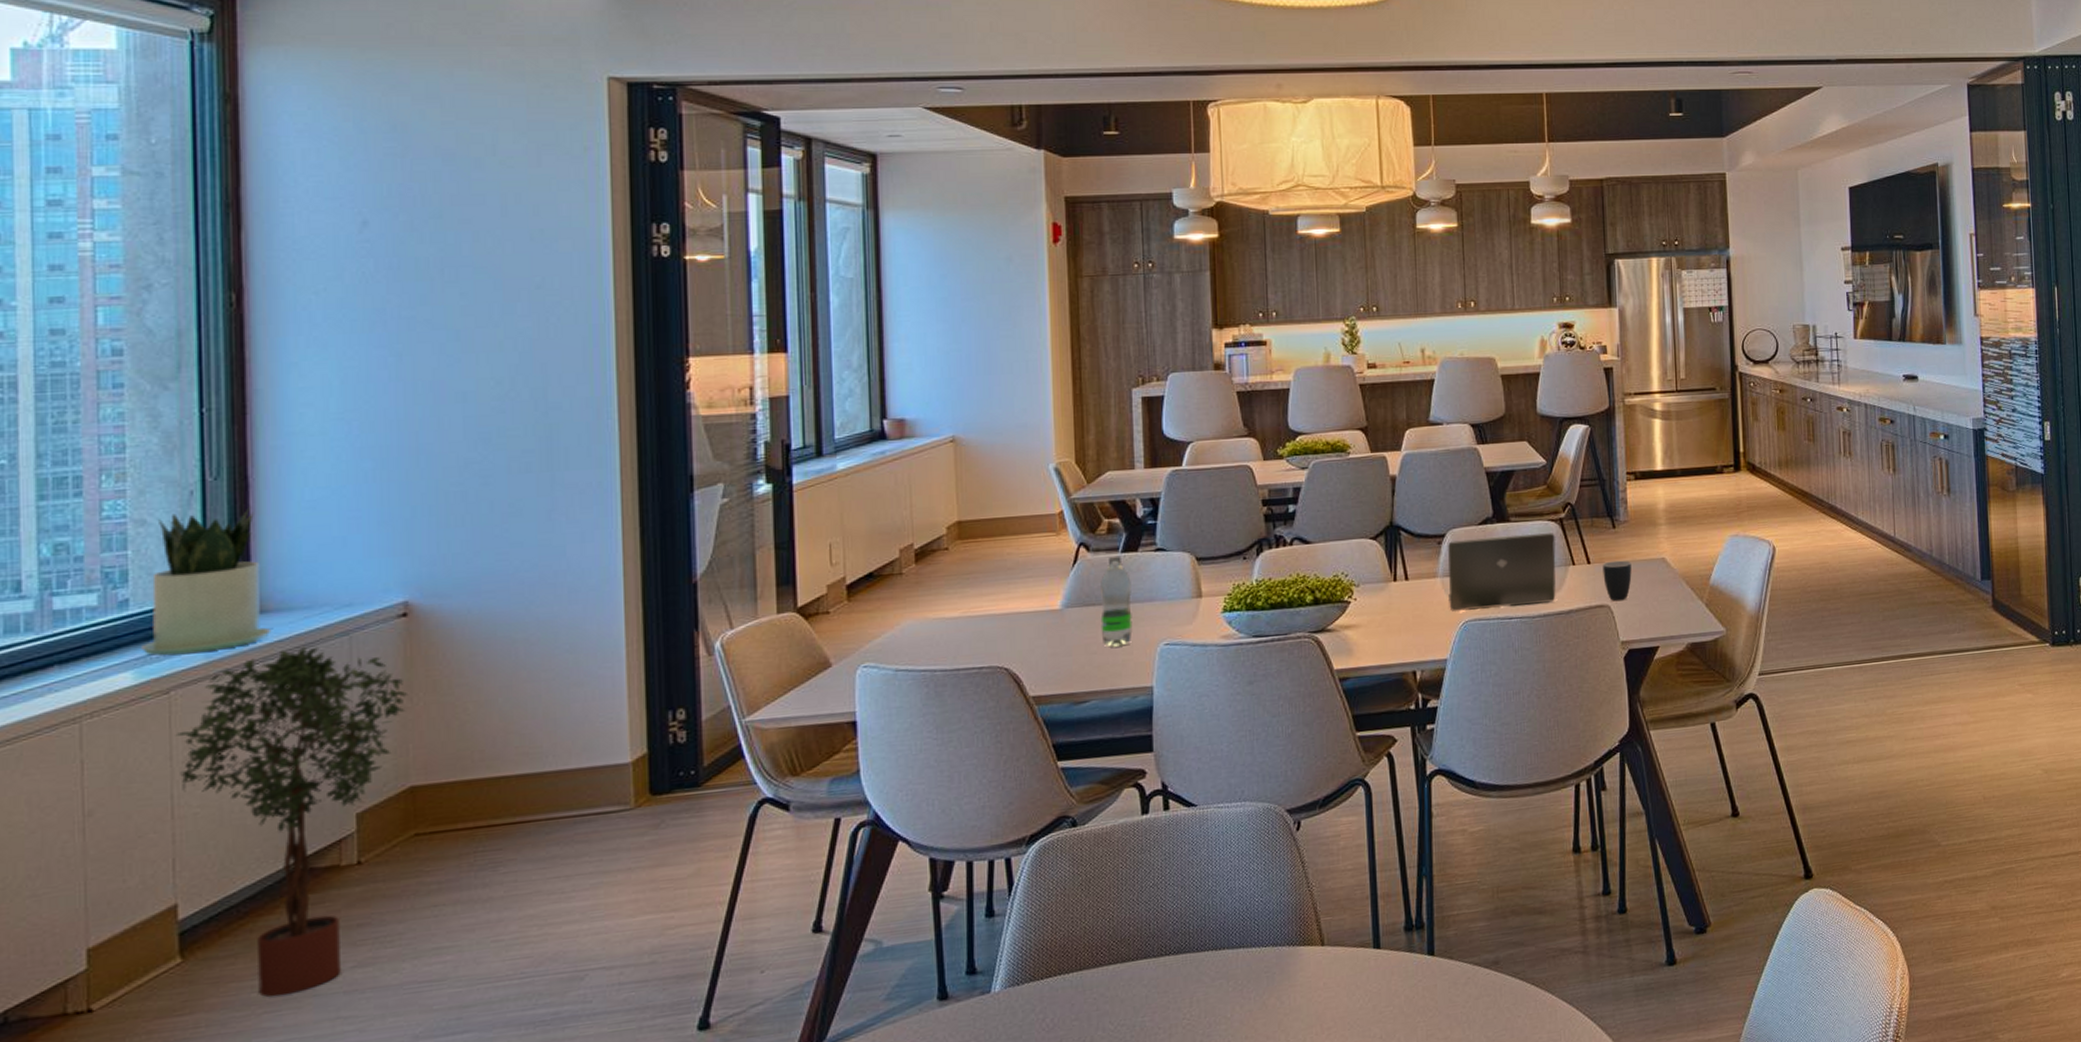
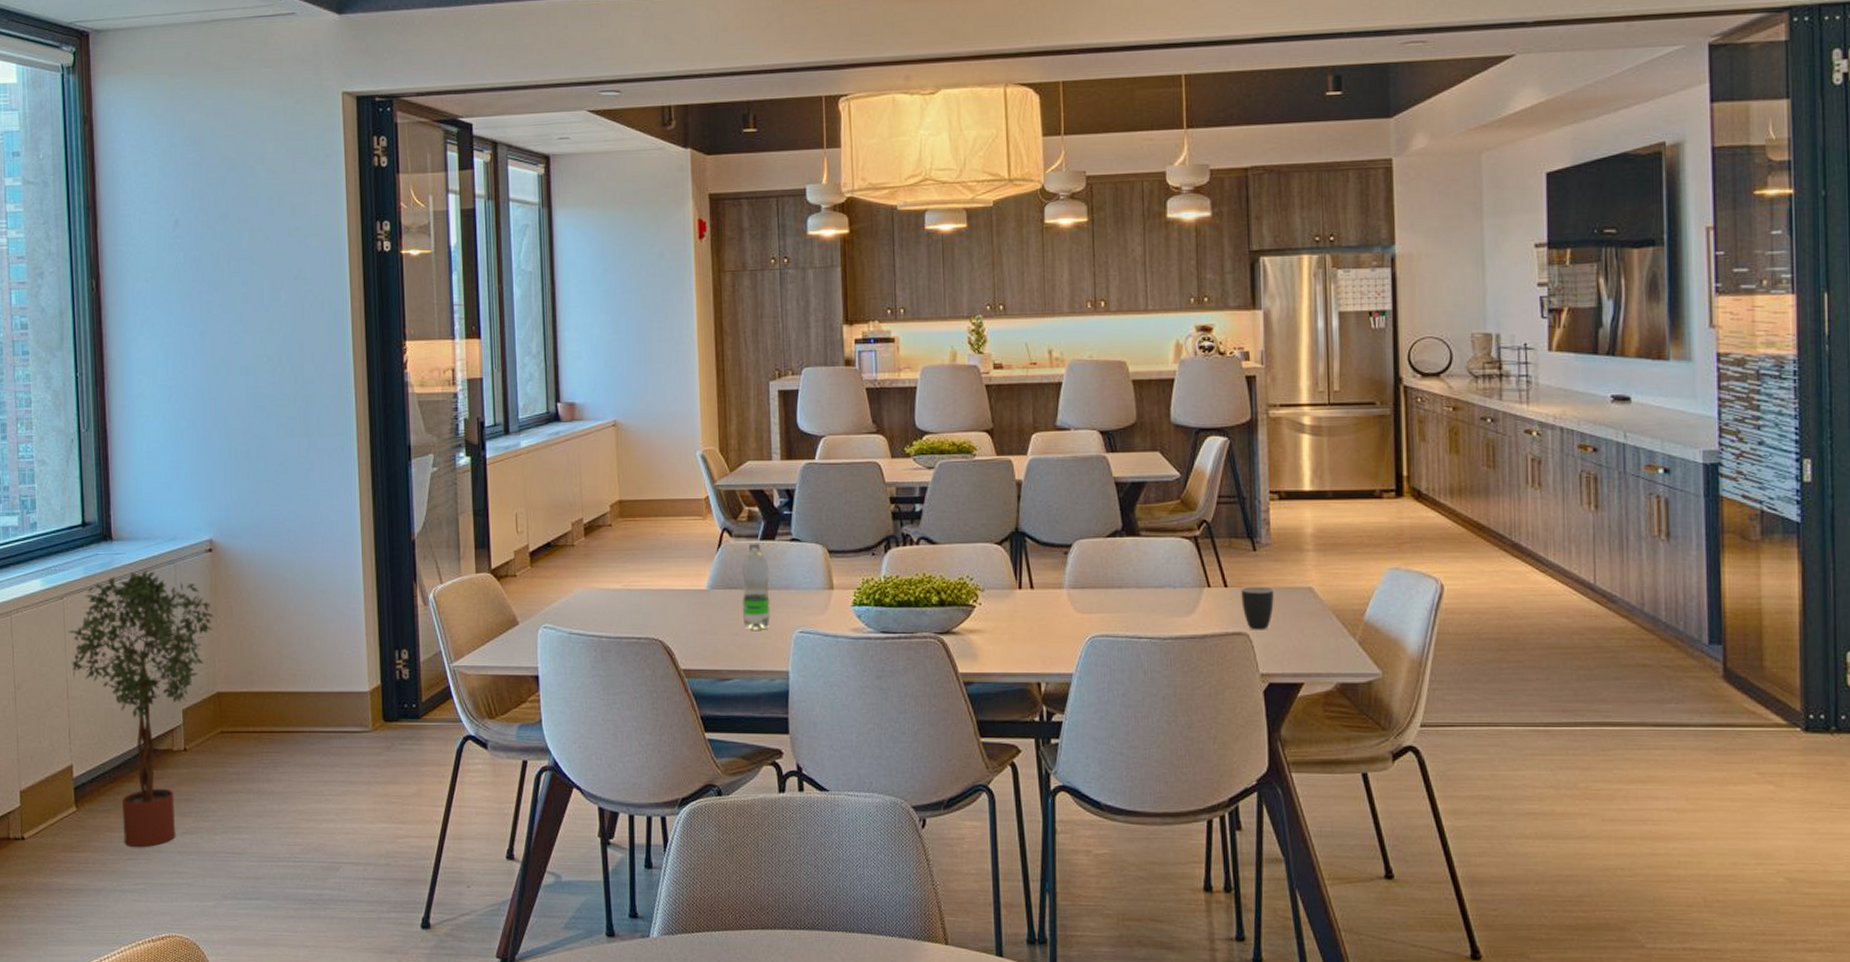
planter: present [140,505,272,656] -> none [44,453,125,569]
laptop: present [1447,533,1556,611] -> none [1073,551,1190,625]

